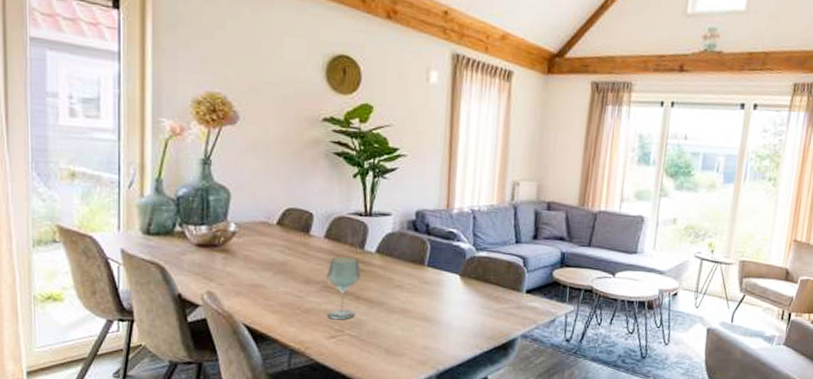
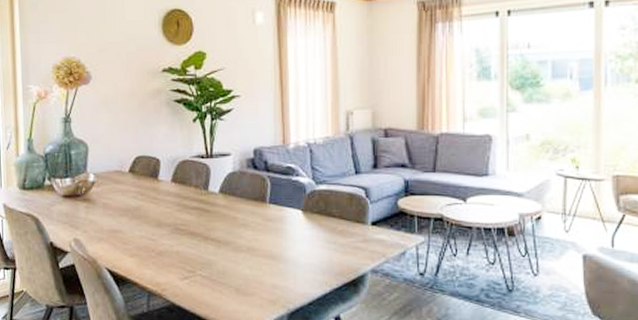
wine glass: present [326,256,362,320] -> none [175,199,208,261]

